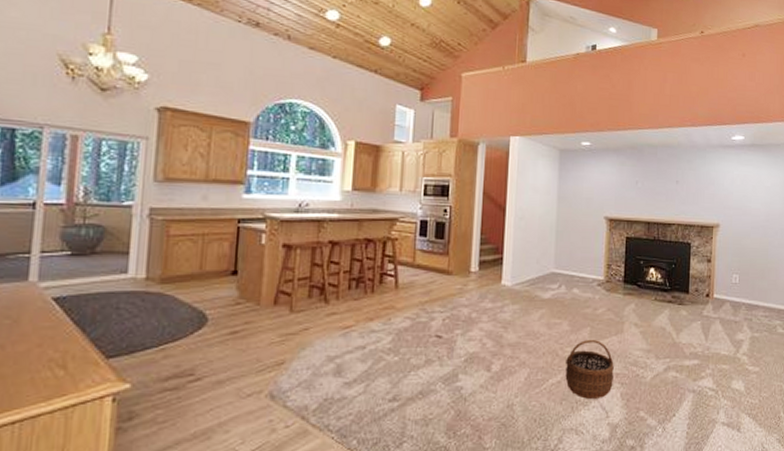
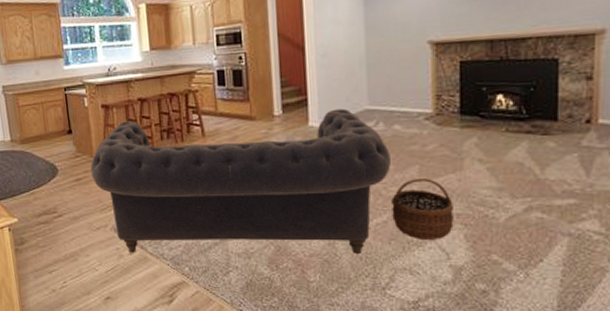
sofa: none [253,265,569,425] -> present [90,108,392,254]

